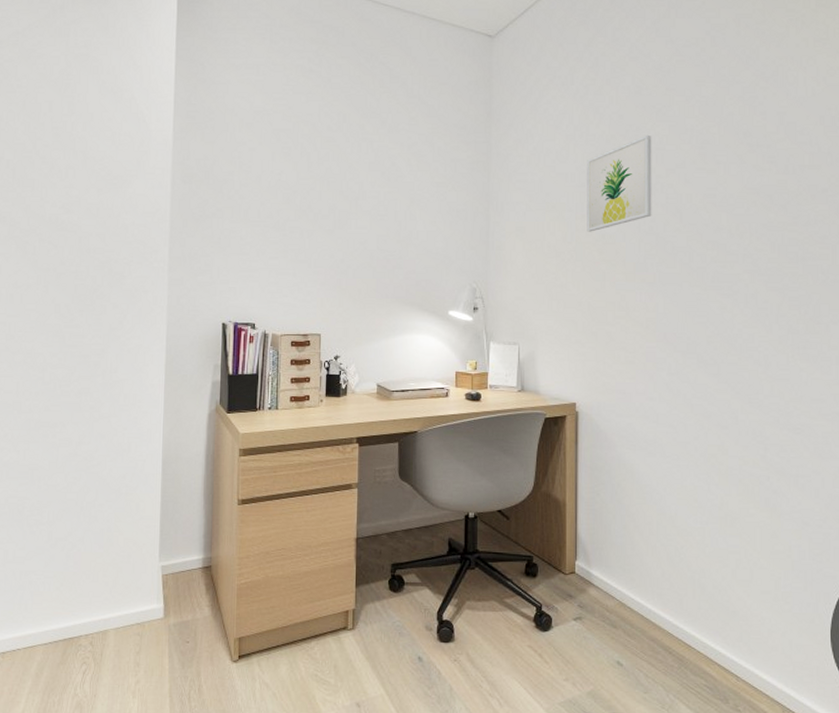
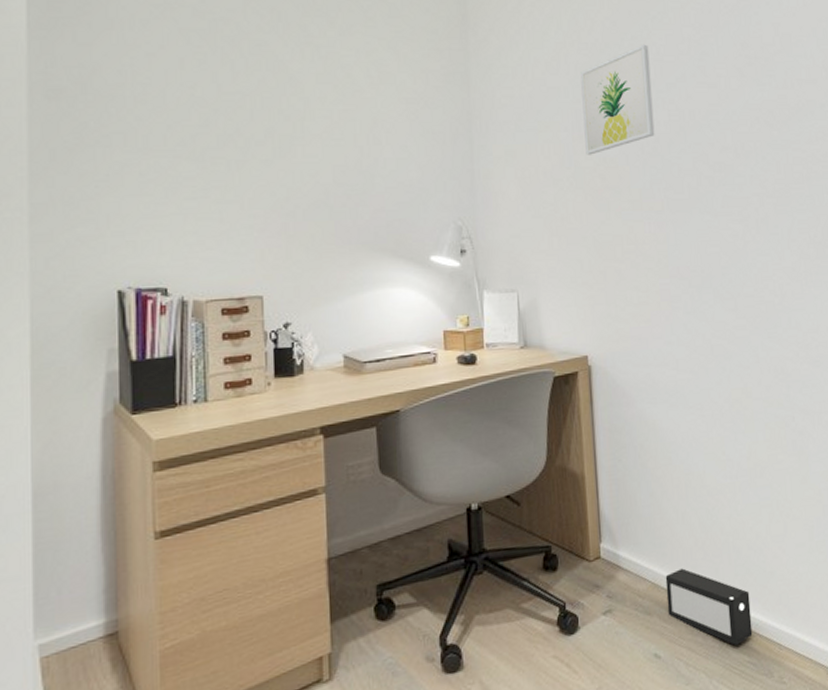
speaker: none [632,594,711,669] -> present [665,568,753,645]

